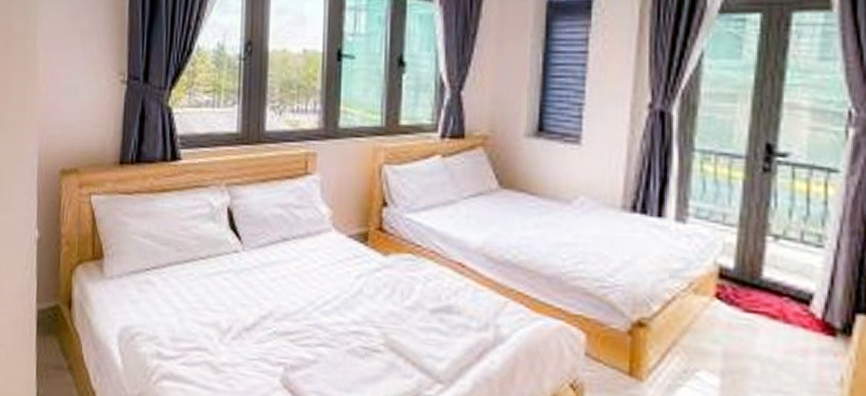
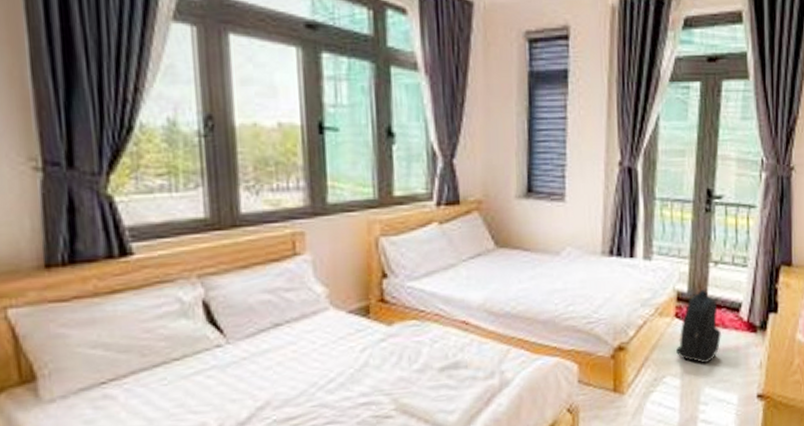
backpack: none [716,269,783,365] -> present [676,290,722,364]

